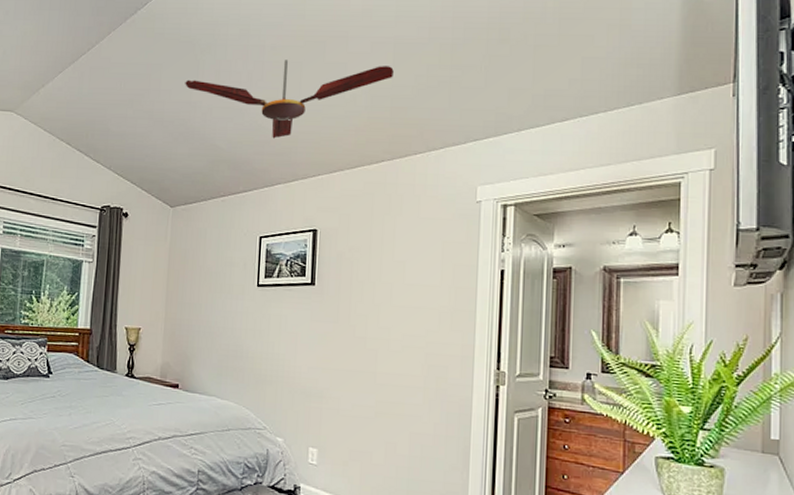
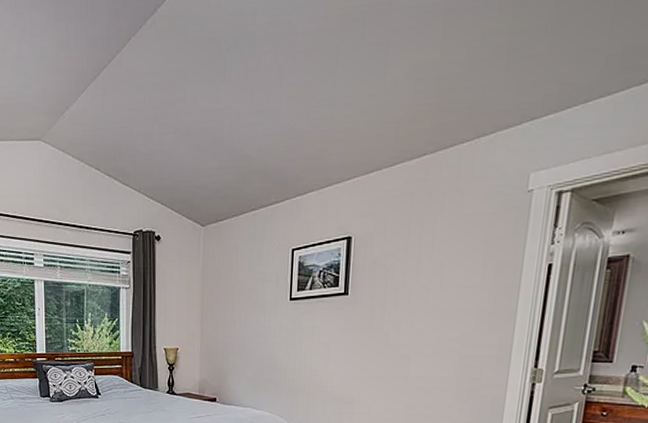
ceiling fan: present [185,60,394,139] -> none [211,40,443,141]

